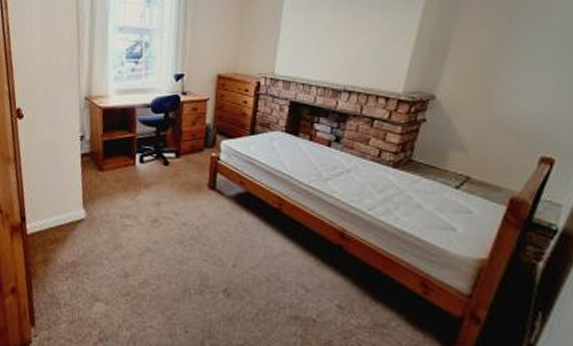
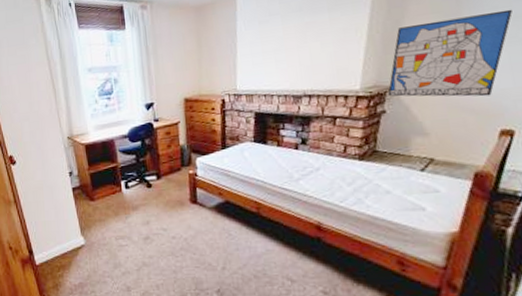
wall art: none [430,34,563,120] -> present [387,9,512,97]

